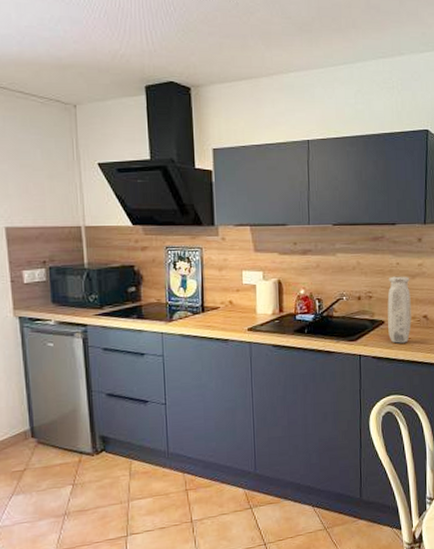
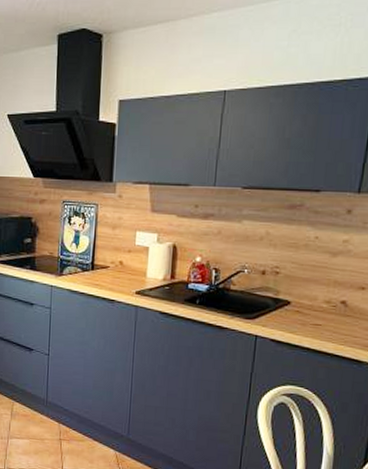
vase: present [387,276,412,344] -> none [293,252,330,330]

